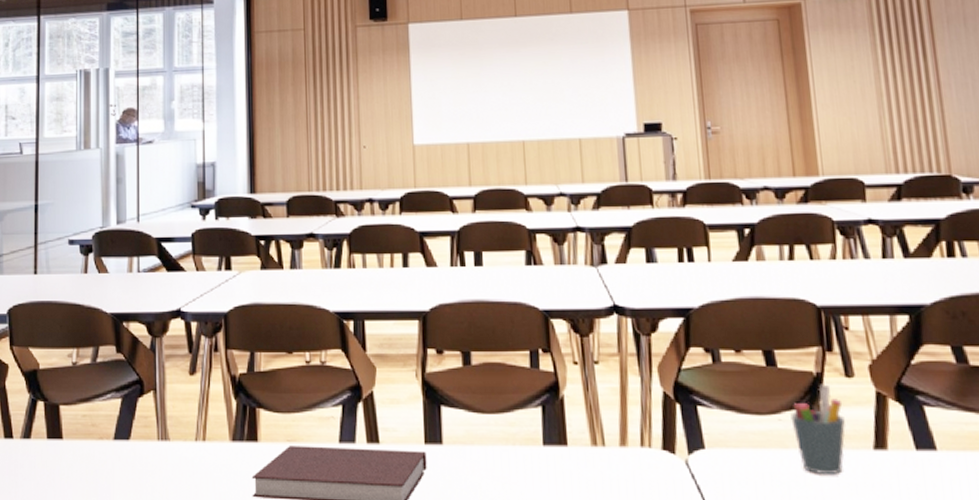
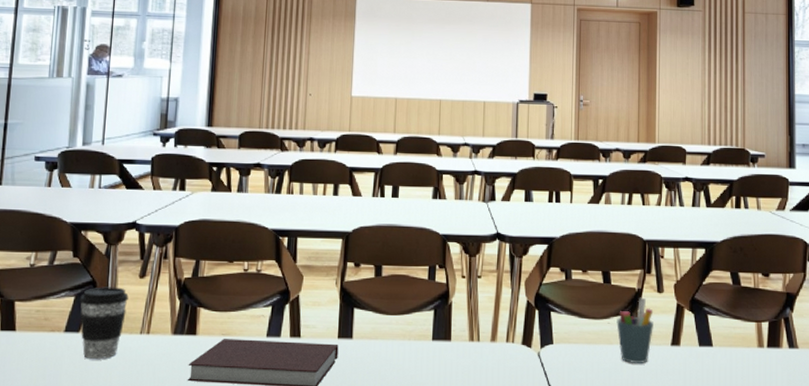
coffee cup: none [127,386,179,472] -> present [80,287,129,360]

